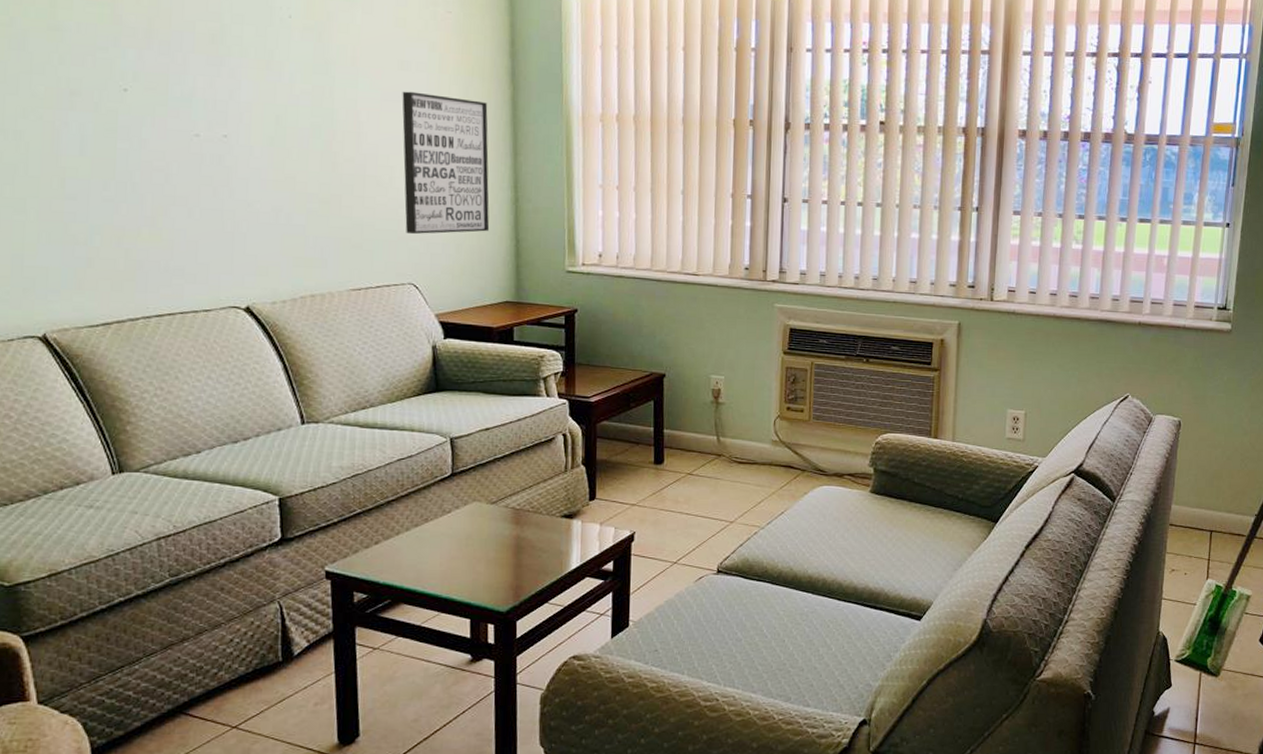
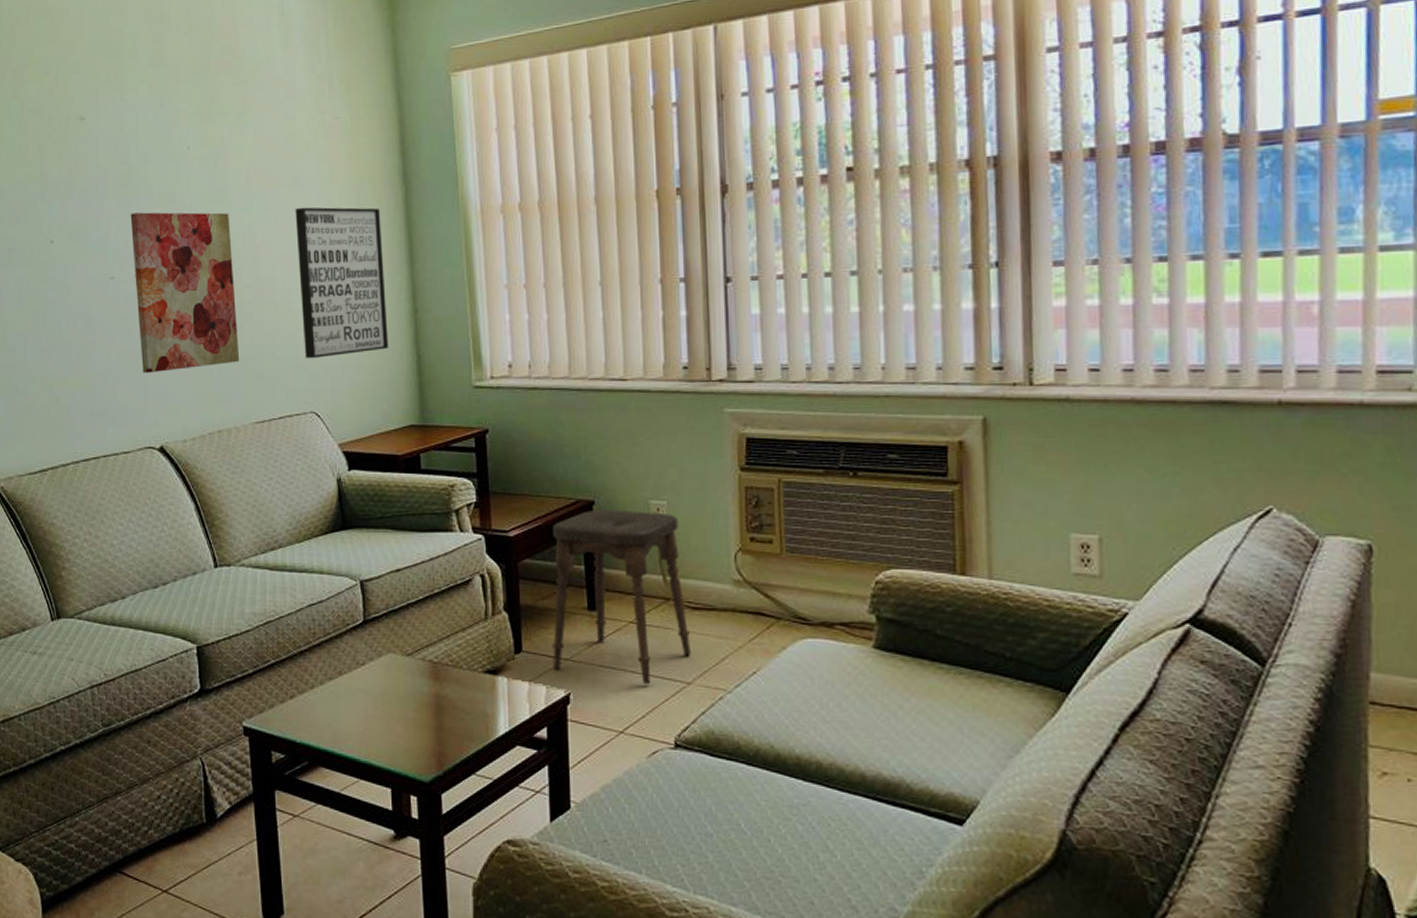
wall art: none [220,72,338,235] -> present [130,212,240,374]
stool: none [621,381,736,523] -> present [551,509,692,684]

